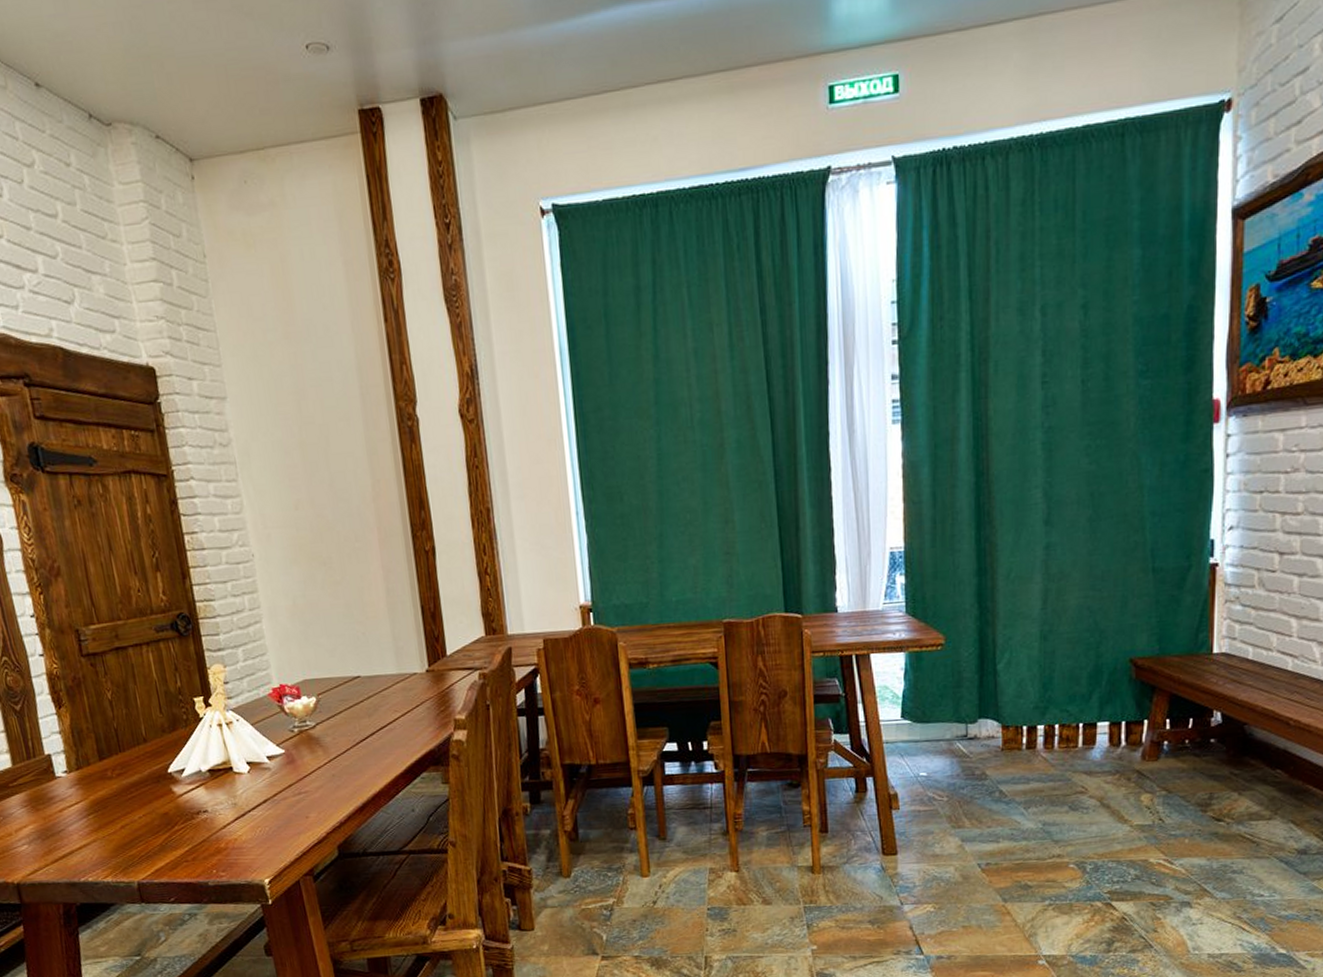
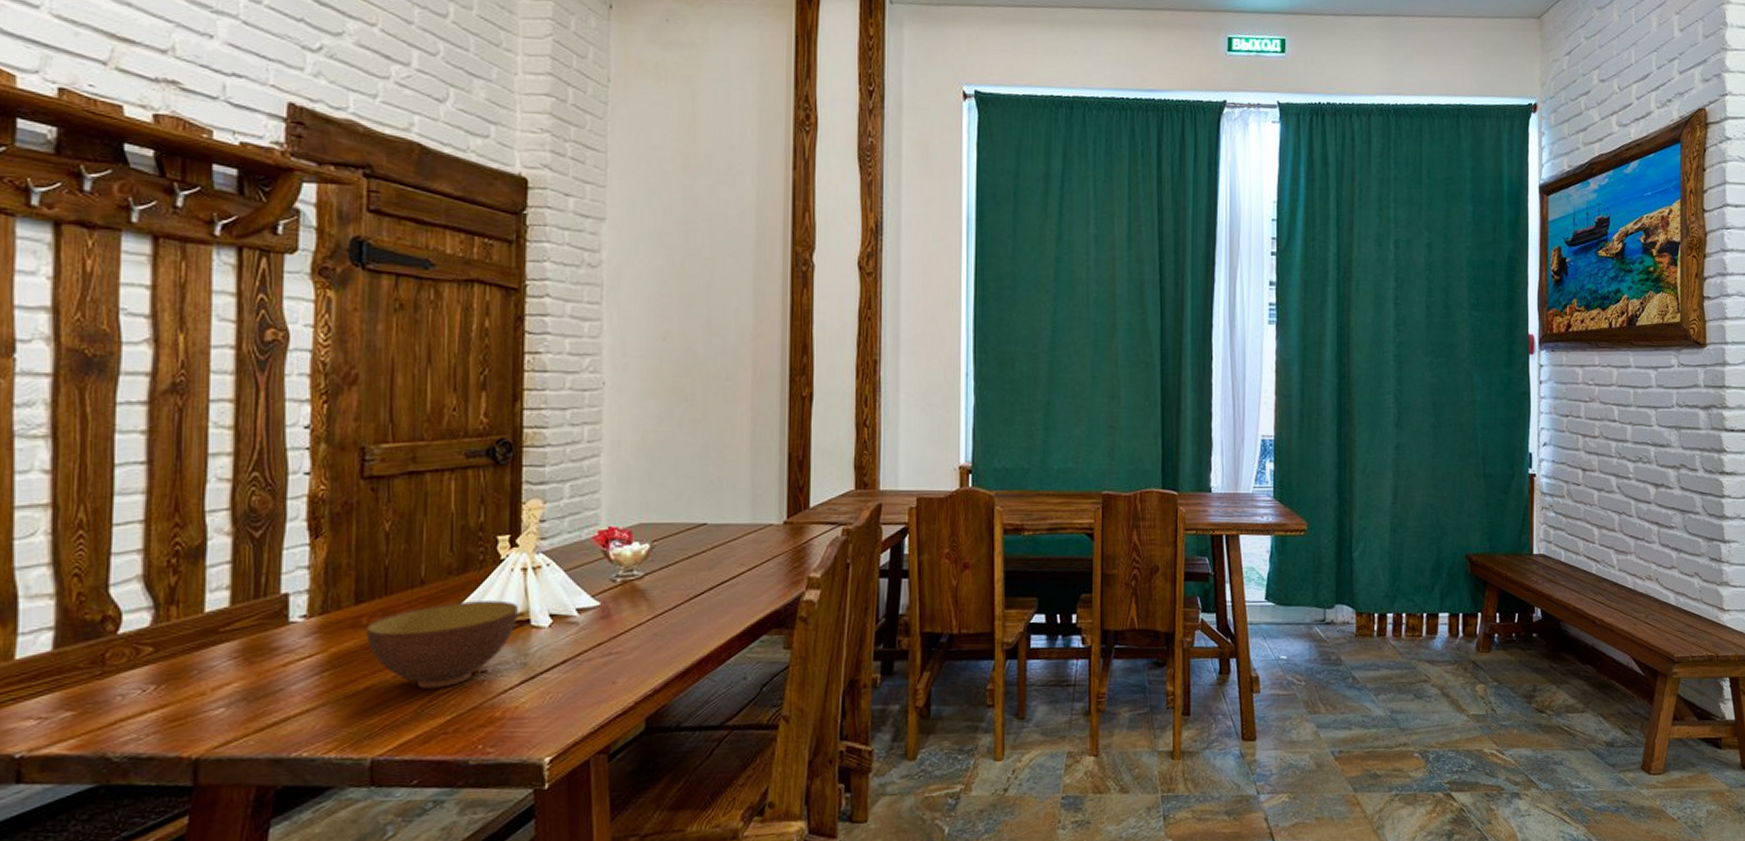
bowl: none [111,752,223,826] -> present [365,600,519,689]

